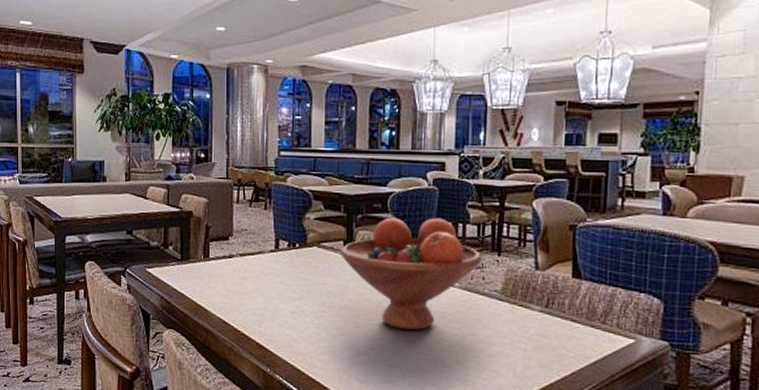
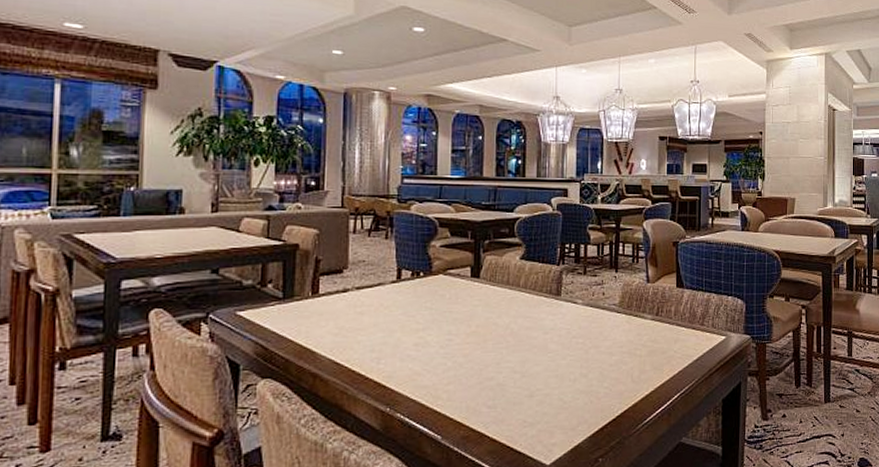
fruit bowl: present [339,217,482,331] -> none [466,240,602,350]

